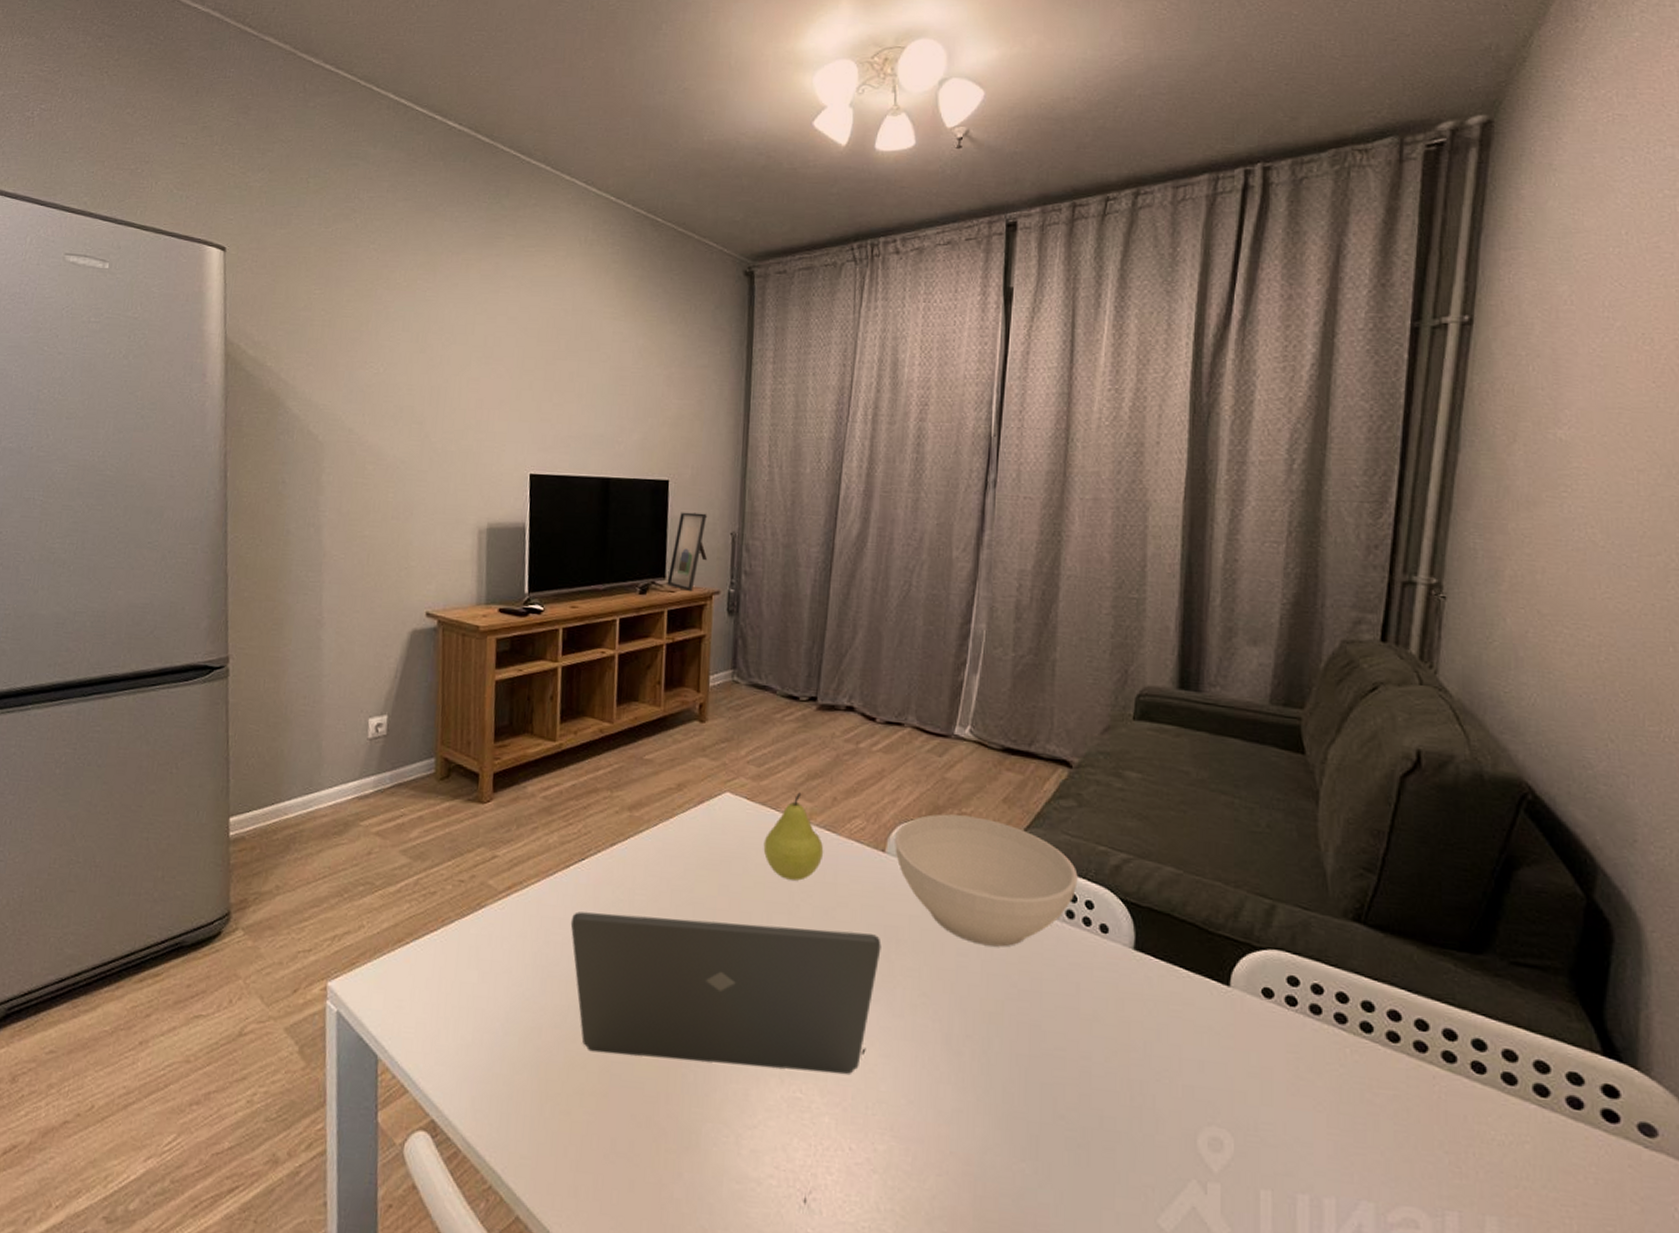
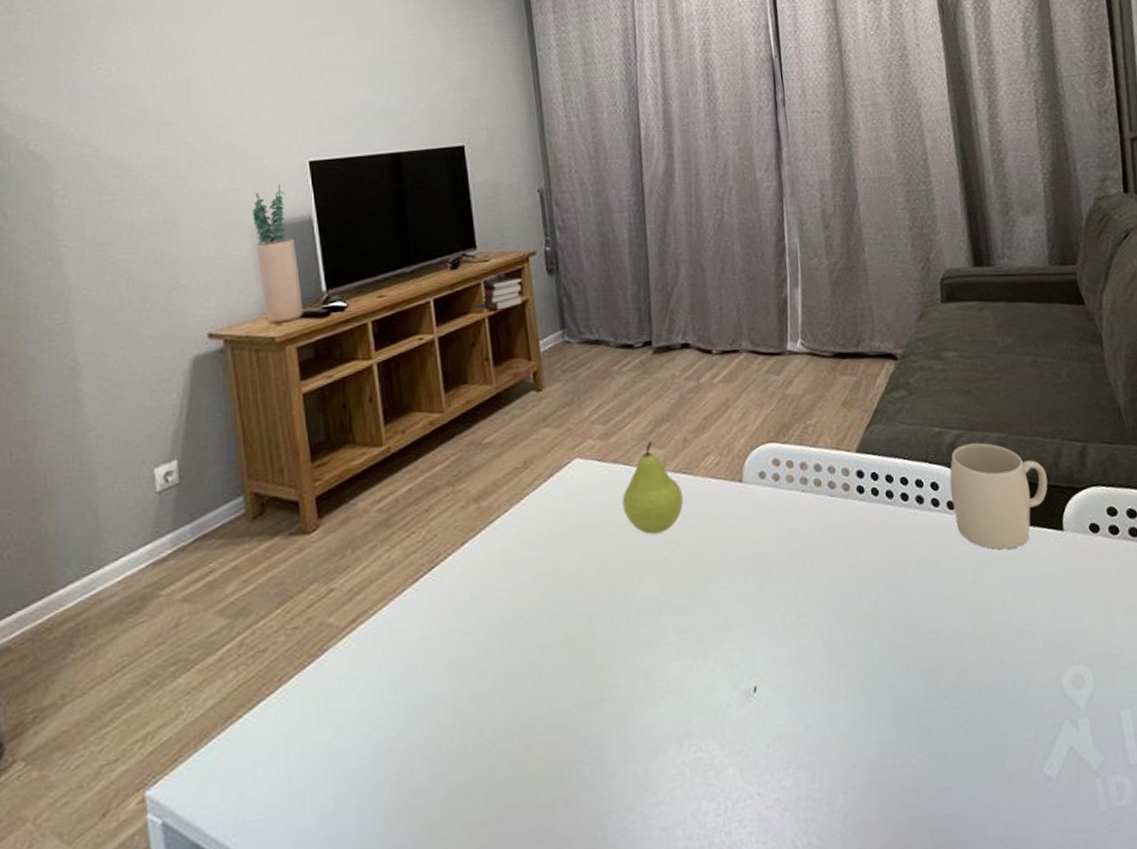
vase: none [474,491,508,615] -> present [252,185,304,324]
laptop: present [570,911,881,1074] -> none [429,567,755,777]
books: none [655,607,703,640] -> present [474,274,523,311]
picture frame: present [667,512,708,591] -> none [478,174,517,258]
bowl: present [895,814,1078,947] -> none [749,425,921,551]
mug: none [1106,870,1221,990] -> present [949,442,1048,550]

